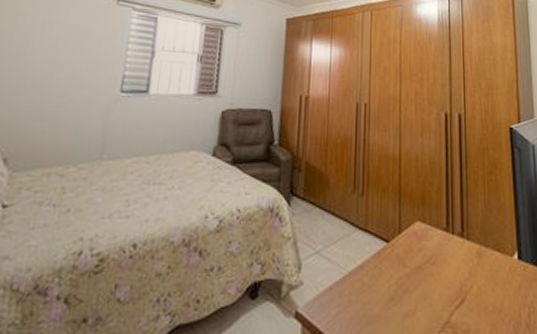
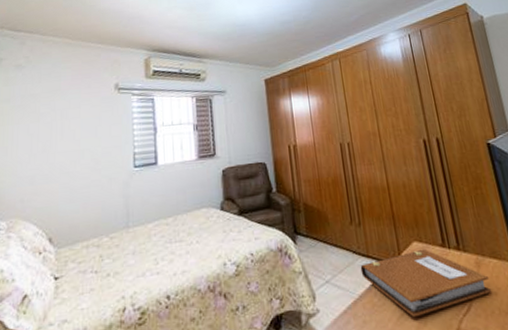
notebook: none [355,230,489,304] -> present [360,248,492,318]

